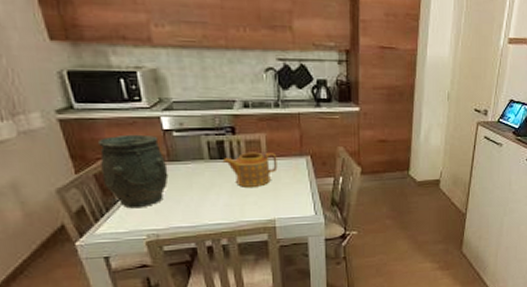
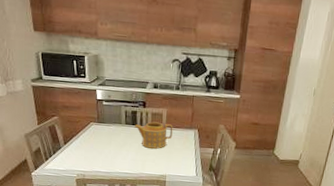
vase: present [97,134,169,209] -> none [54,100,97,154]

